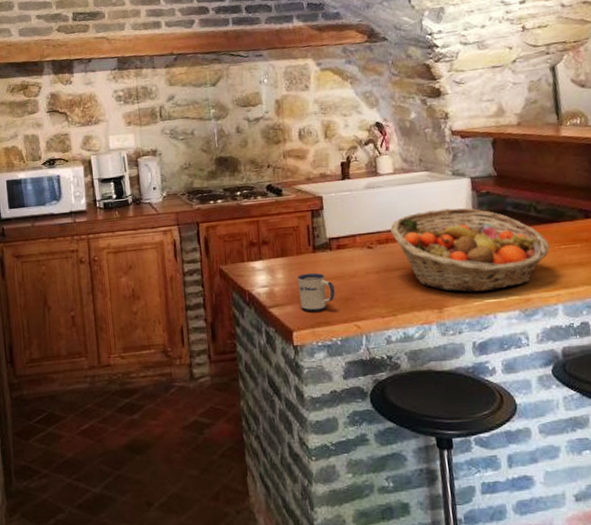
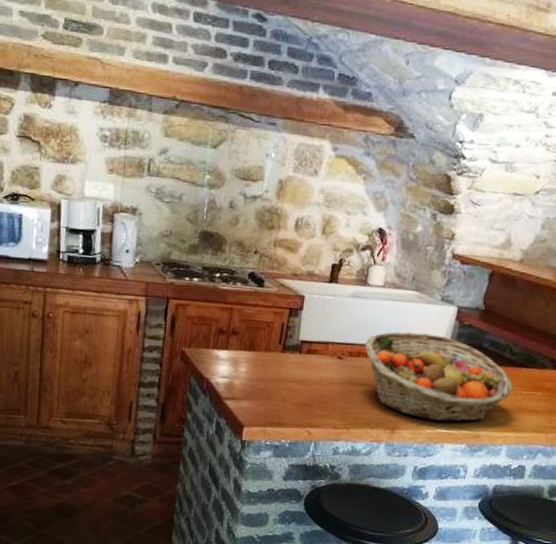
mug: present [297,272,336,312] -> none [257,371,296,412]

